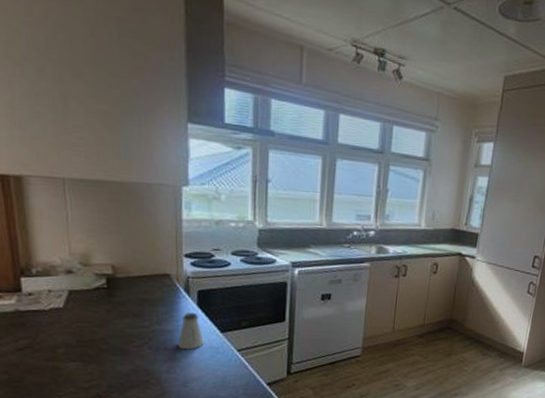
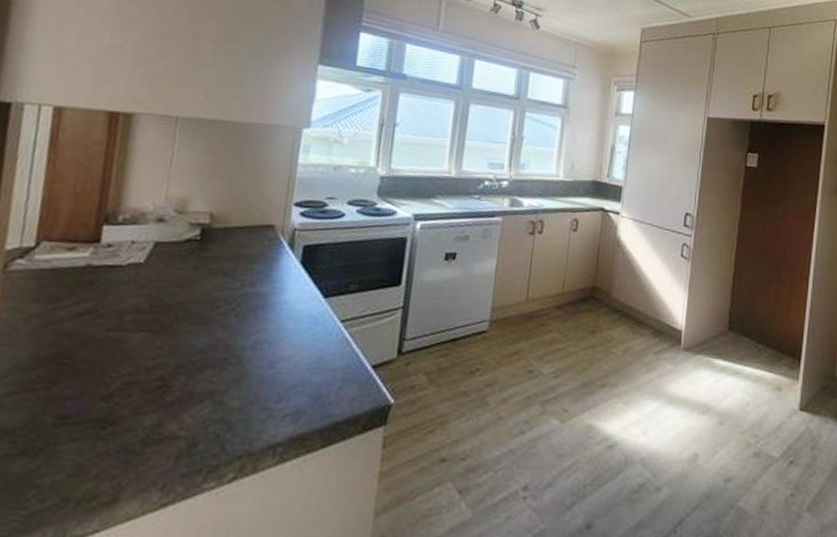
saltshaker: present [178,313,204,350] -> none [270,272,302,320]

